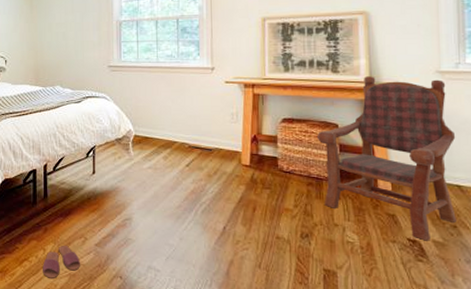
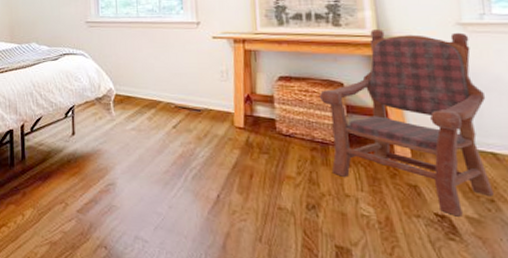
slippers: present [43,245,80,278] -> none [22,210,61,246]

